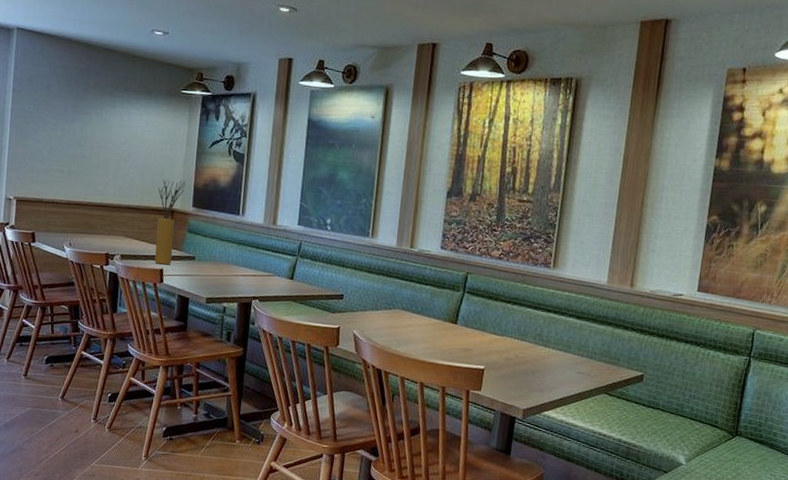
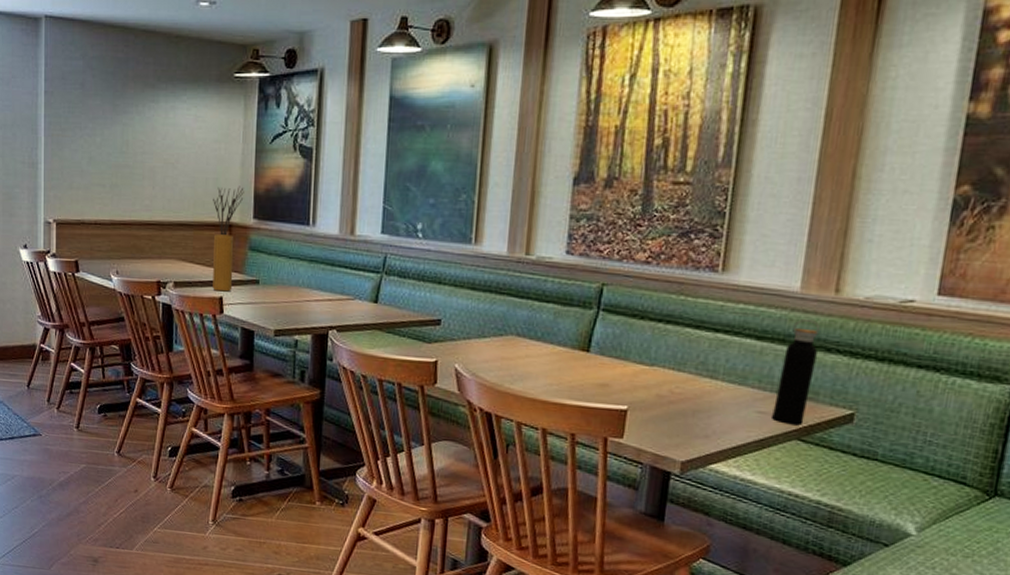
water bottle: none [587,305,621,383] -> present [772,320,820,426]

